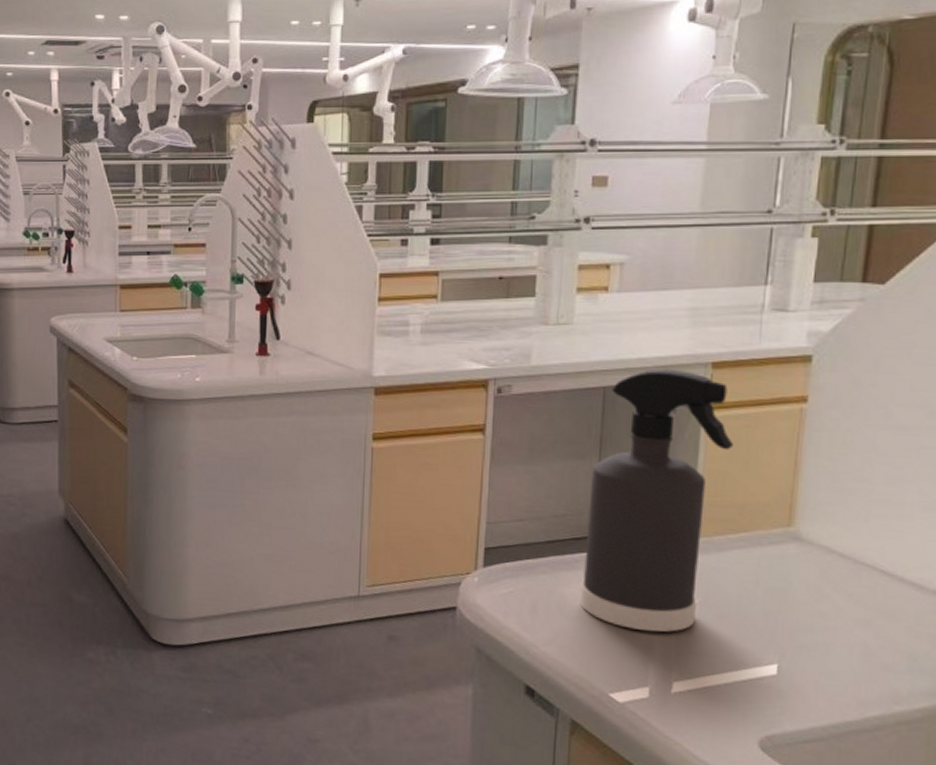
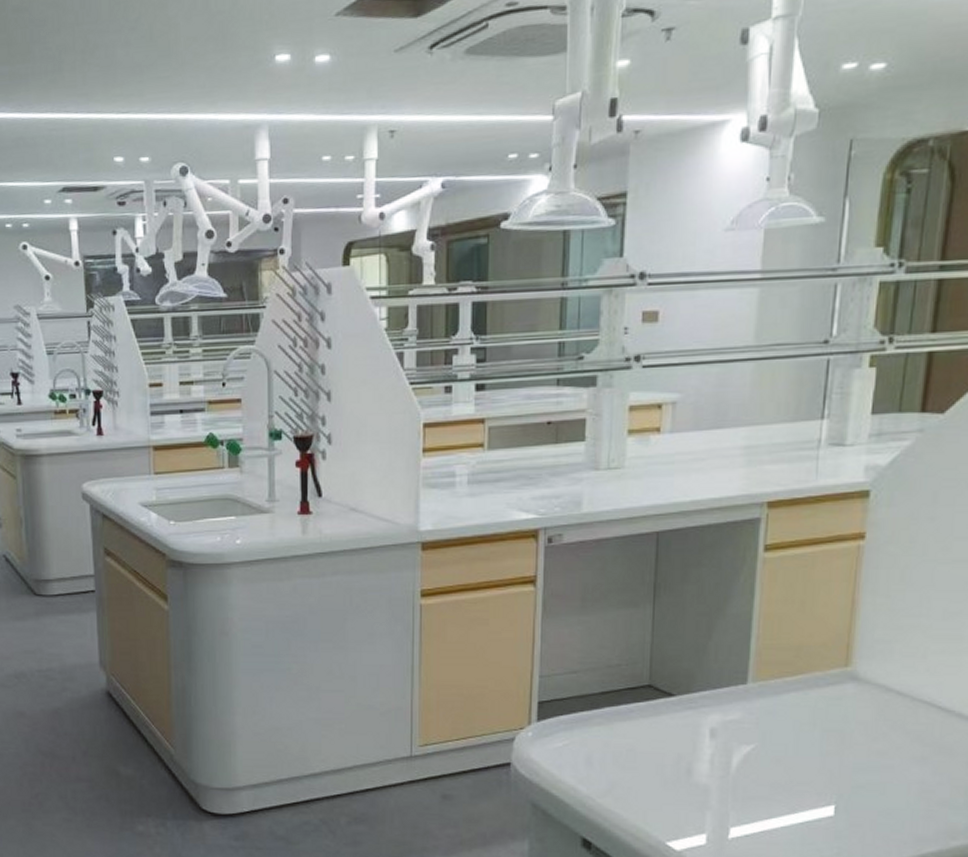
spray bottle: present [580,368,733,633] -> none [635,510,789,779]

